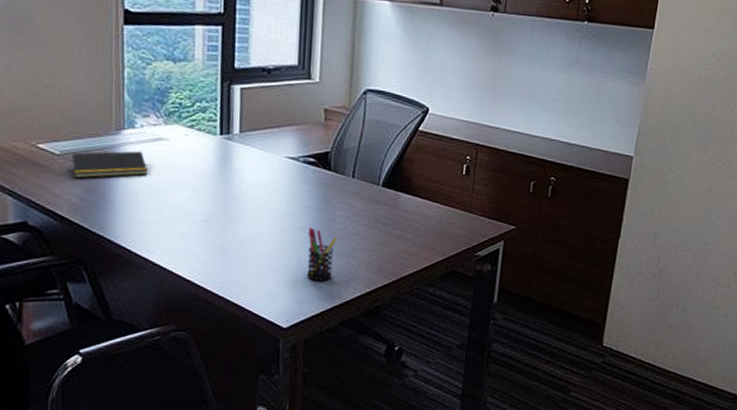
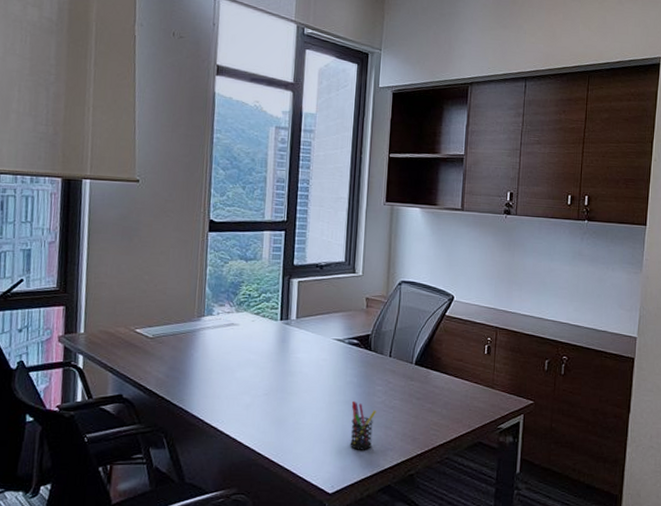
notepad: present [71,151,149,179] -> none [160,334,221,358]

